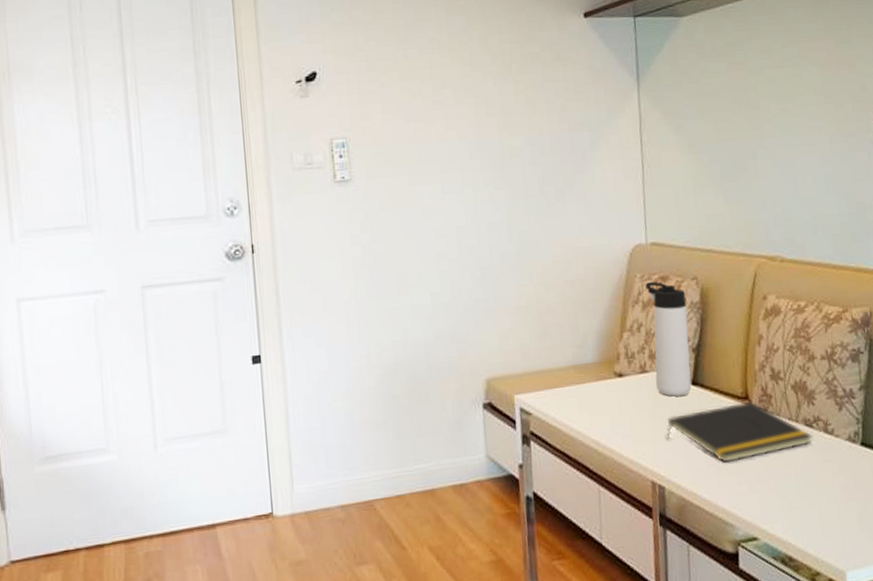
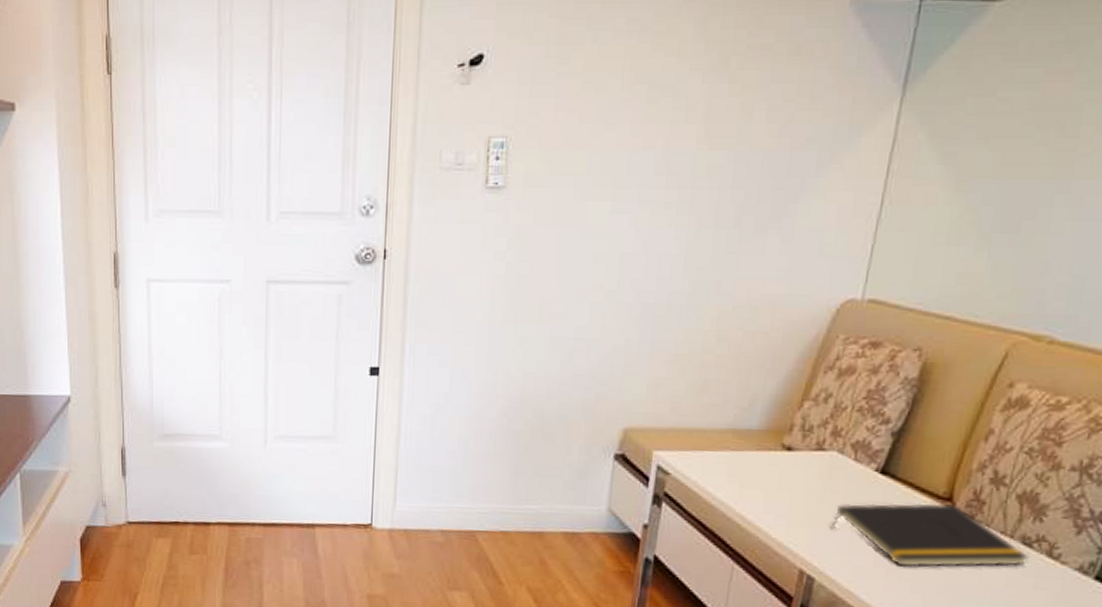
thermos bottle: present [645,281,692,397] -> none [832,347,900,484]

